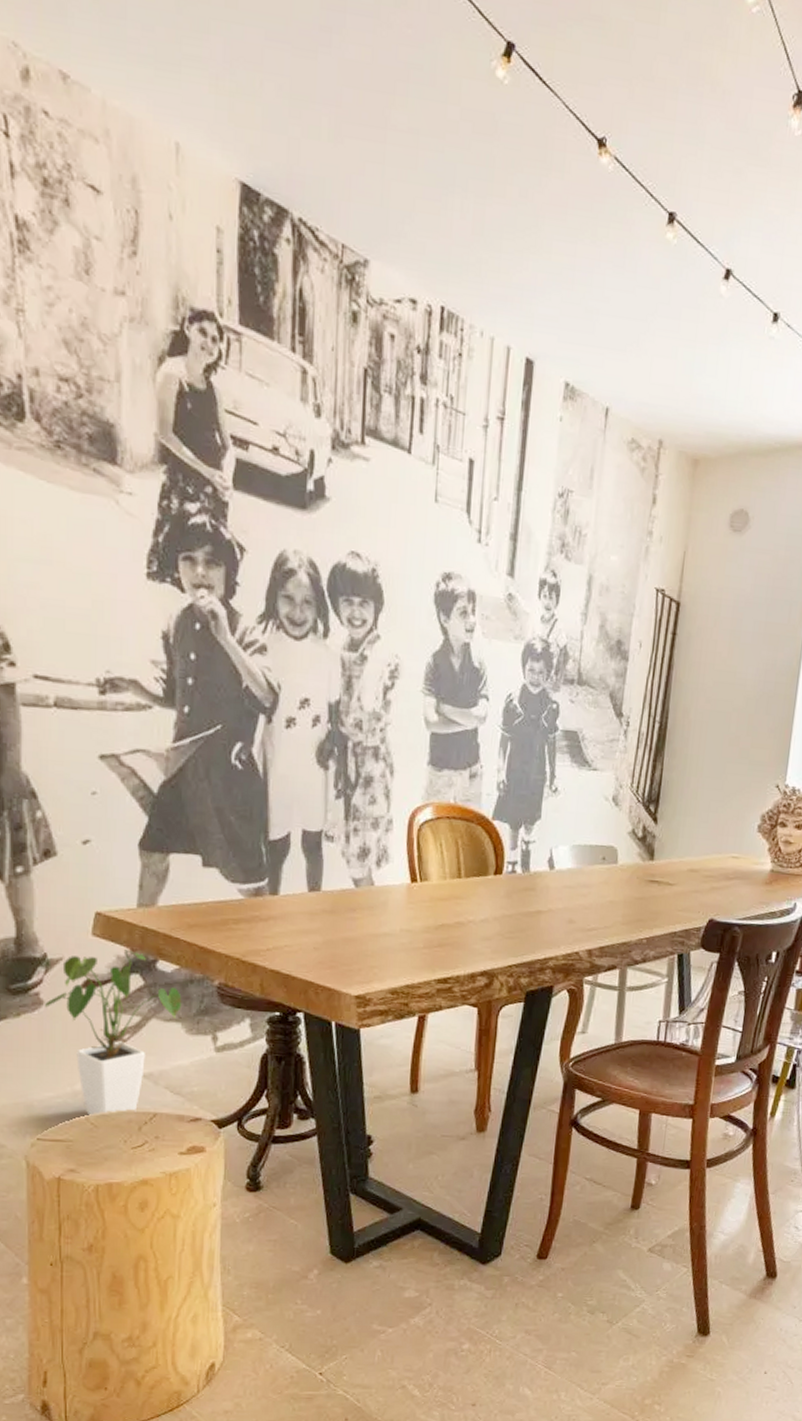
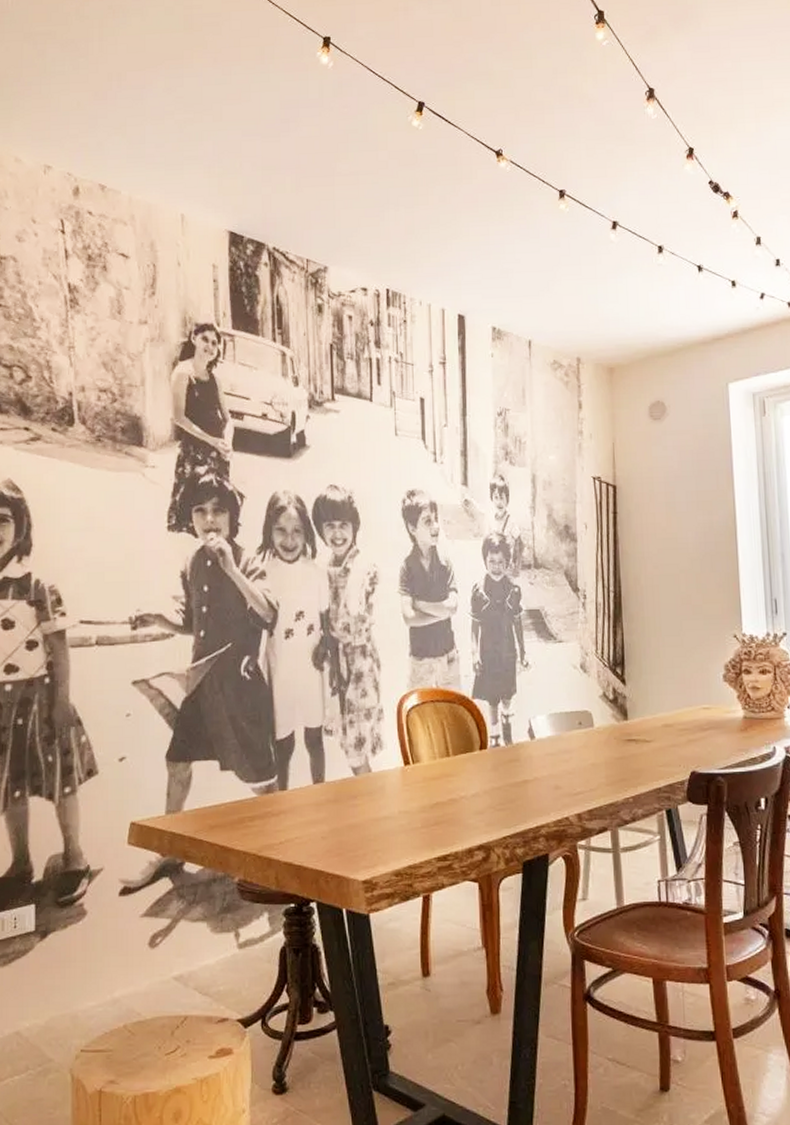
house plant: present [45,946,182,1117] -> none [88,852,207,1024]

